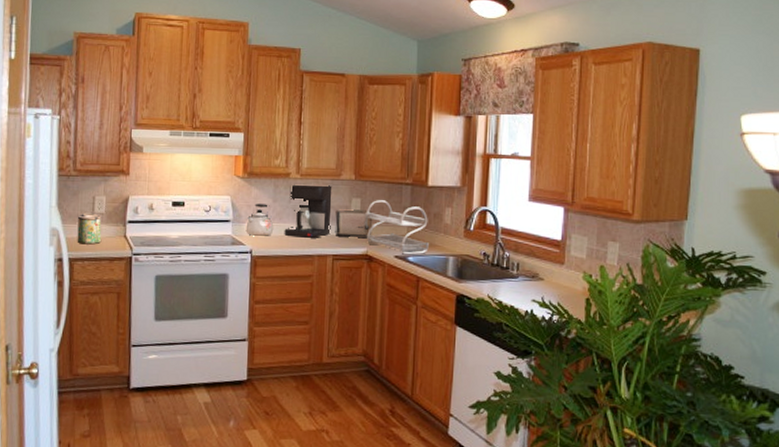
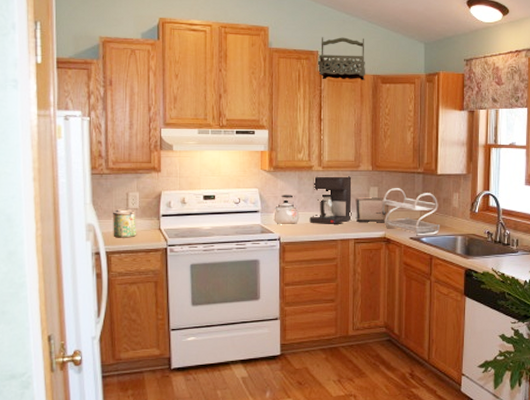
decorative basket: none [300,33,351,81] -> present [318,37,365,81]

